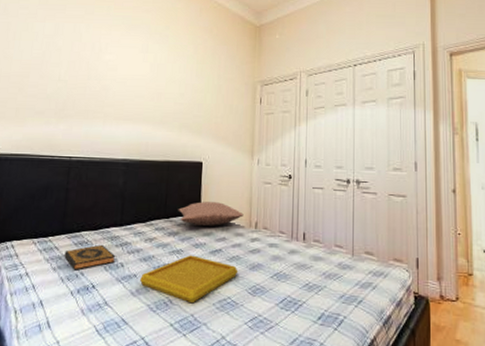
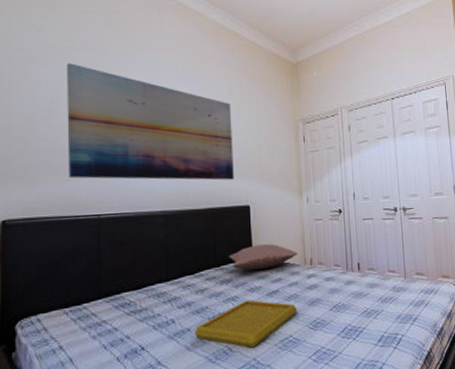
wall art: none [50,20,195,135] -> present [67,63,234,181]
hardback book: present [64,244,116,270] -> none [104,303,165,335]

